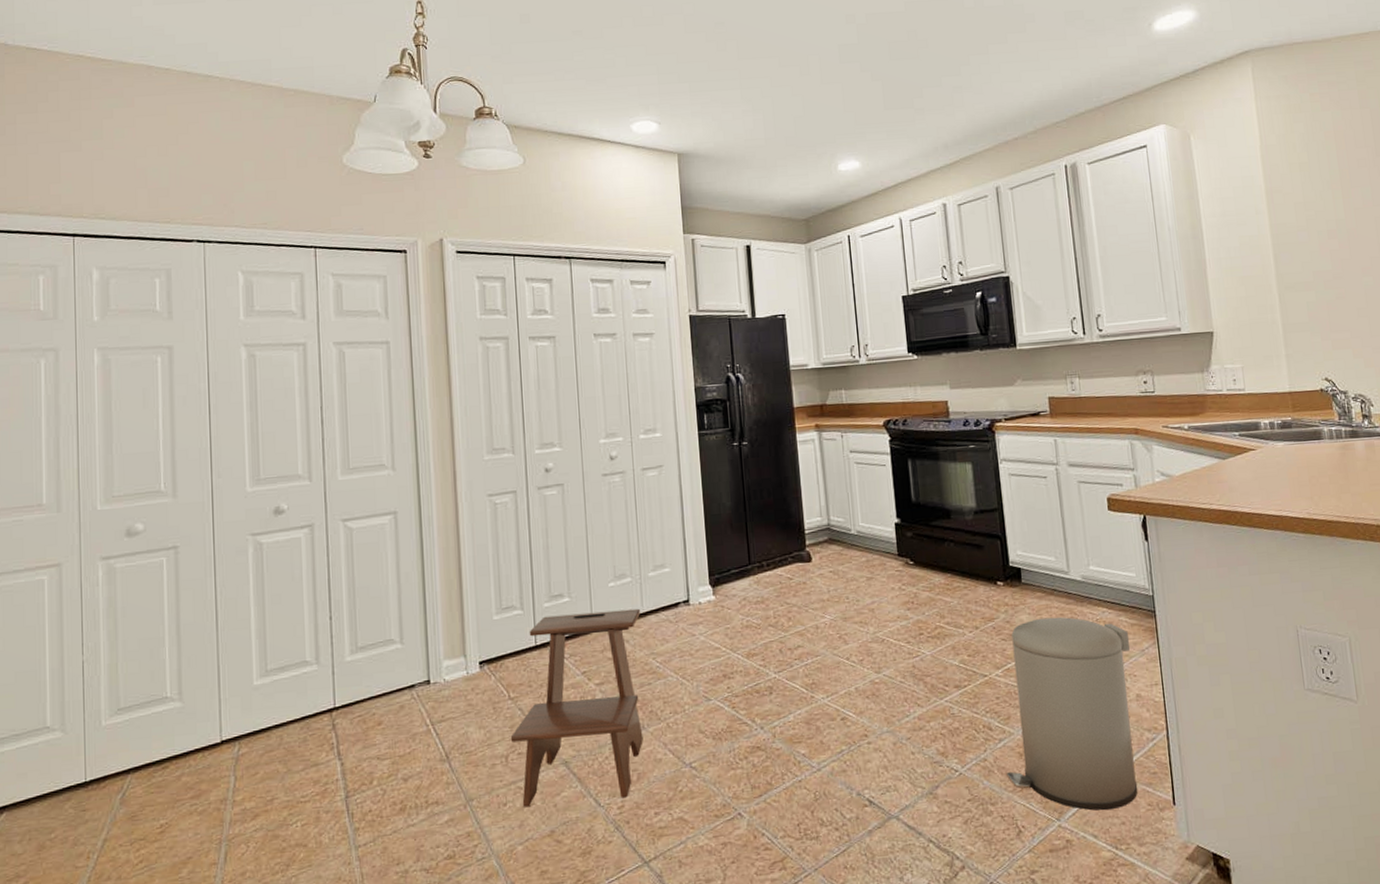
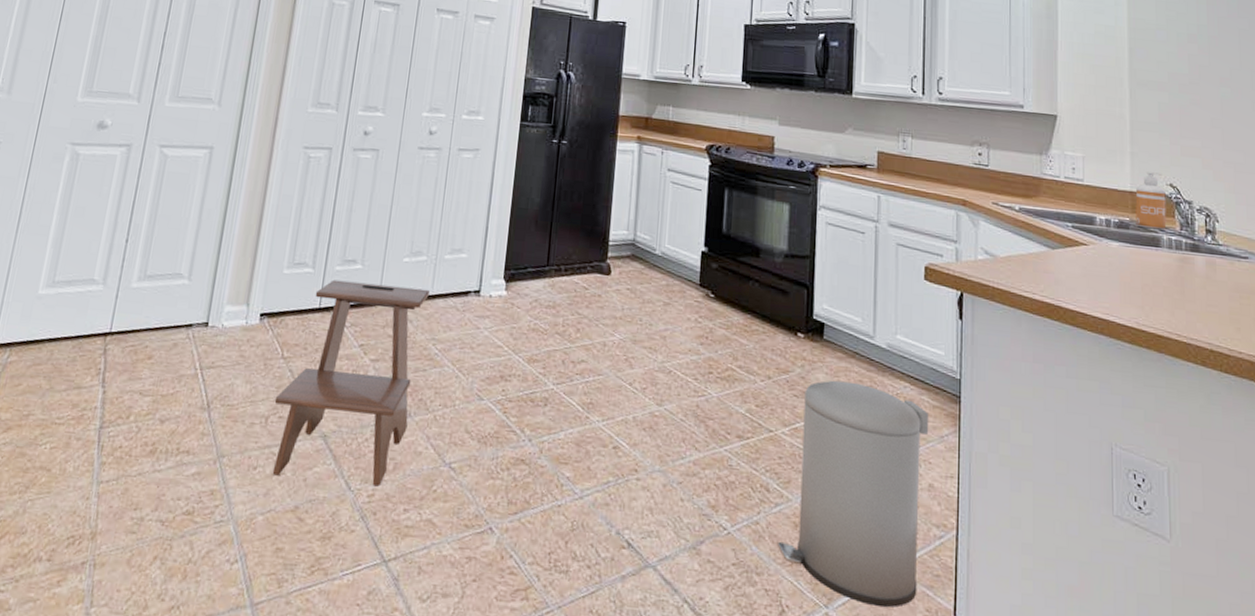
soap dispenser: none [1294,369,1326,425] -> present [1135,172,1167,230]

